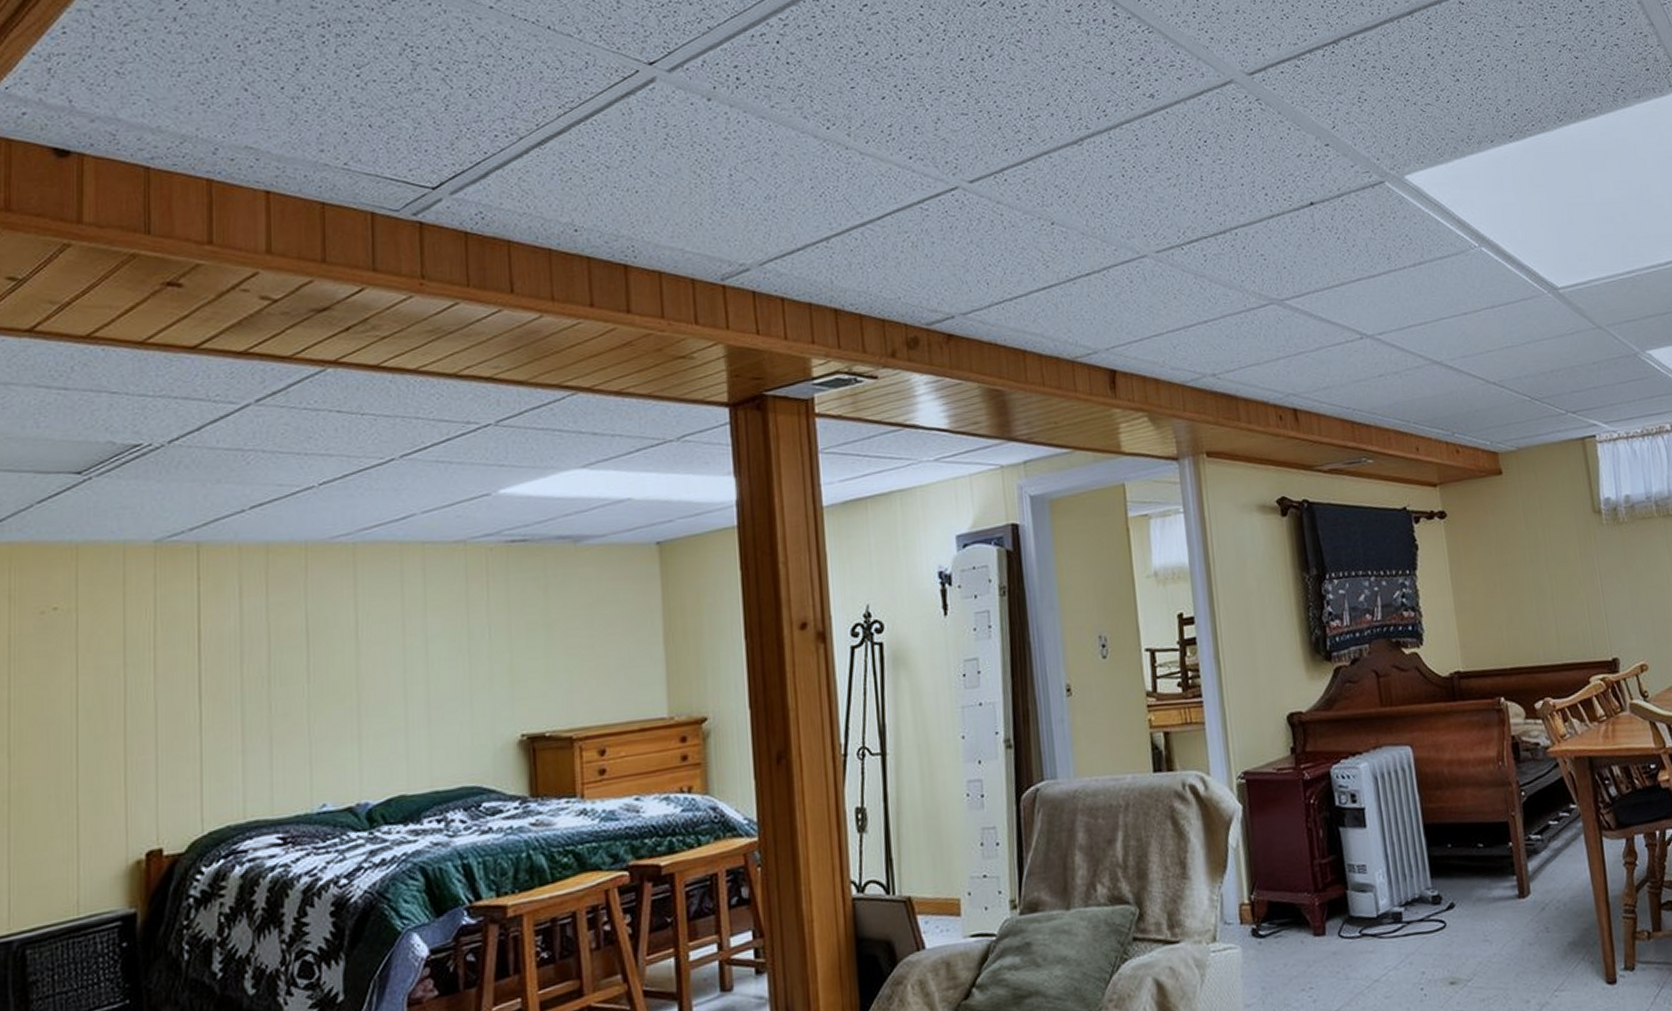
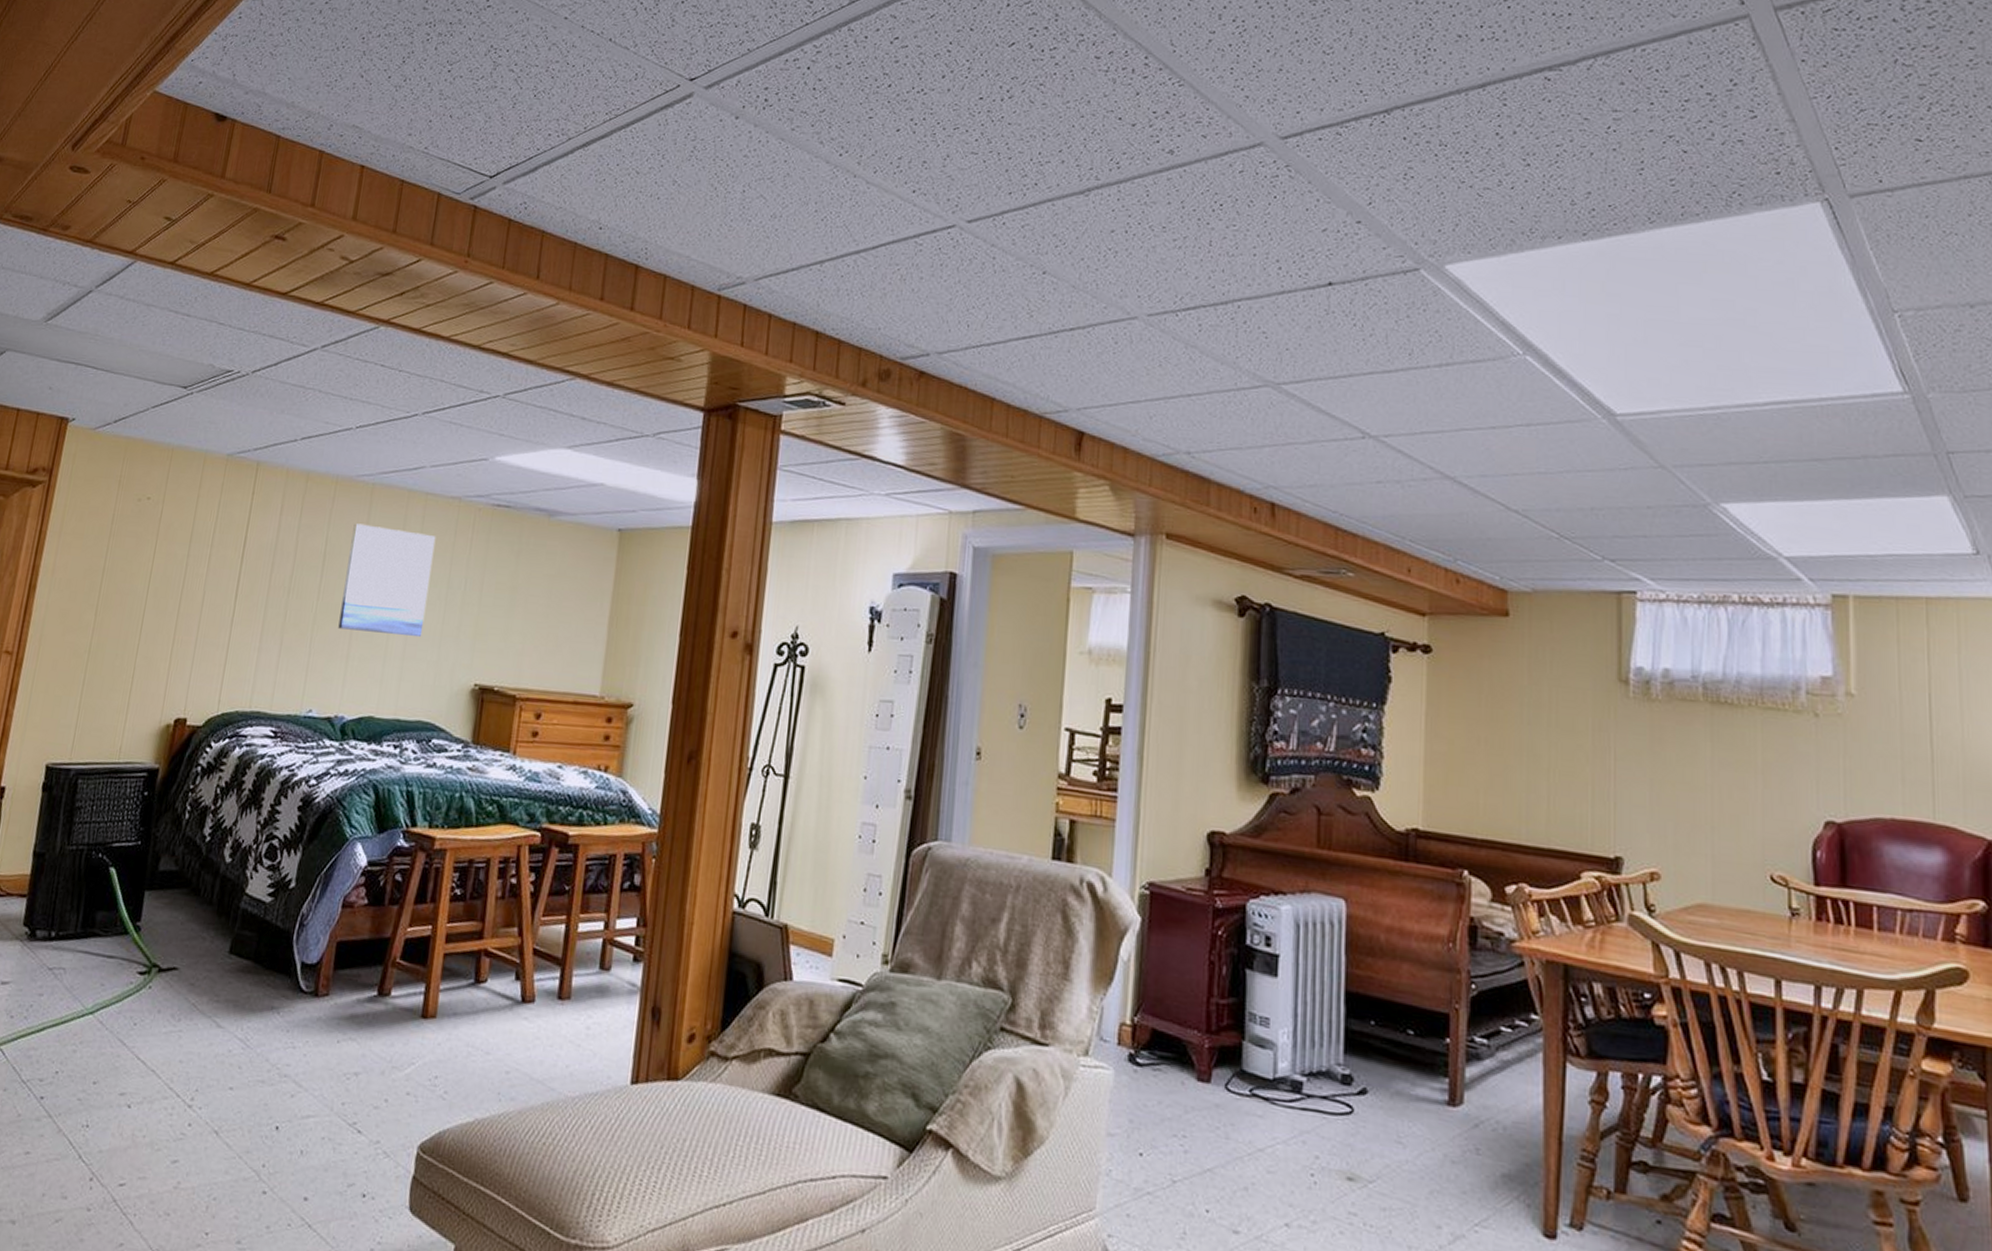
wall art: none [338,586,448,709] -> present [338,523,436,636]

